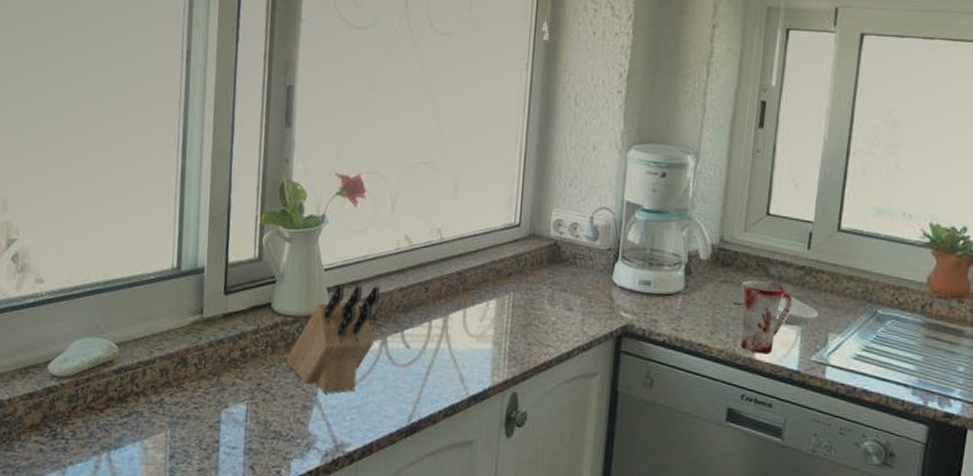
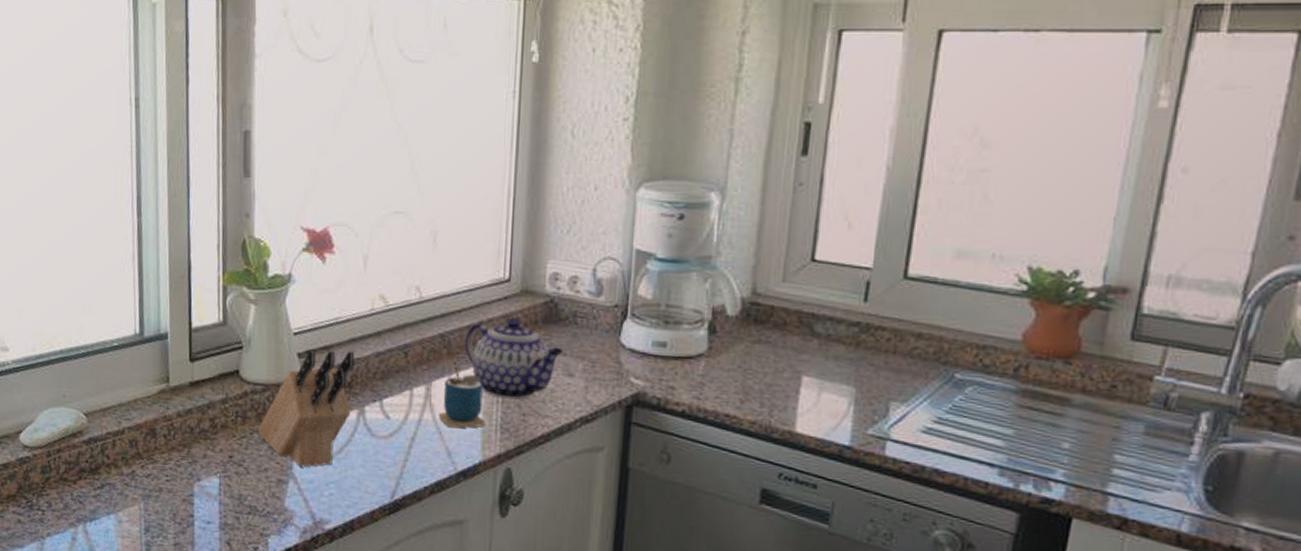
cup: none [453,293,496,357] -> present [438,358,486,429]
teapot: none [479,258,564,331] -> present [464,317,564,400]
spoon rest: present [733,285,818,327] -> none [769,346,876,395]
mug: present [740,280,794,354] -> none [777,340,846,427]

